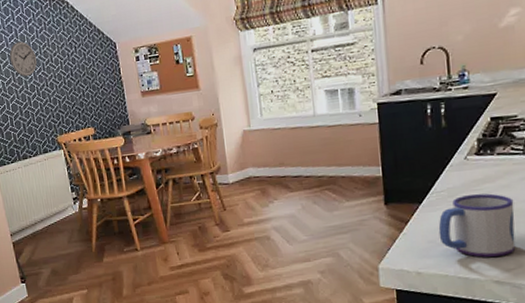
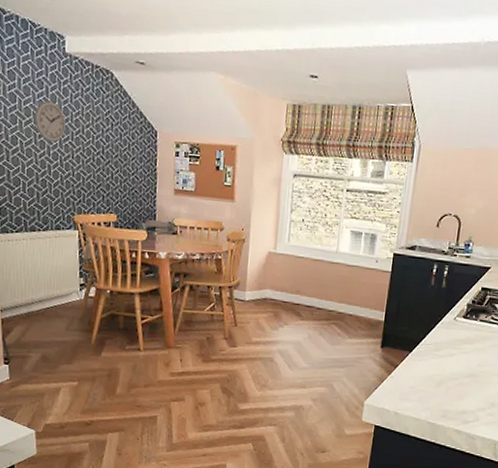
mug: present [438,193,516,258] -> none [419,351,484,409]

